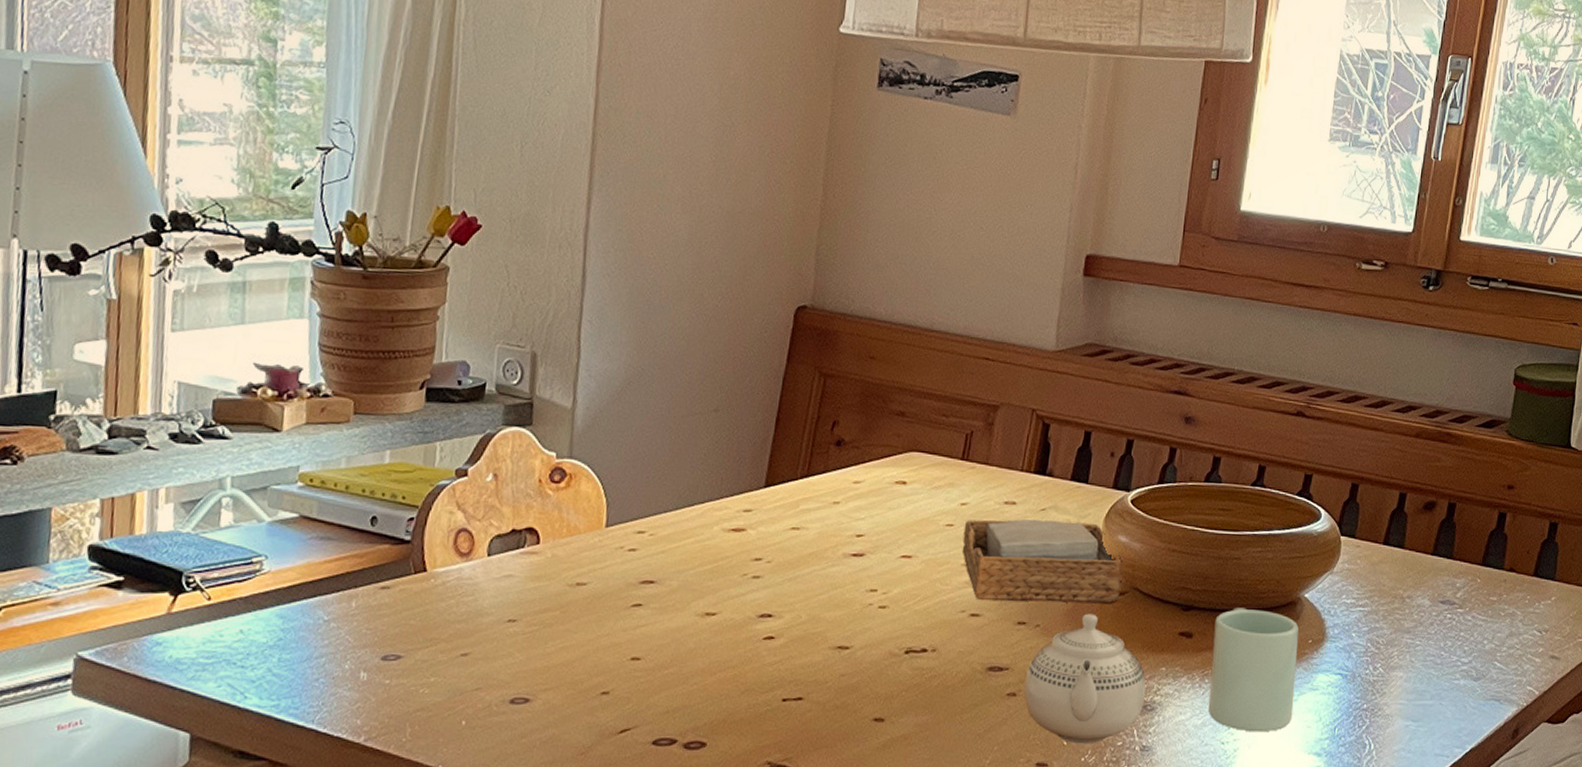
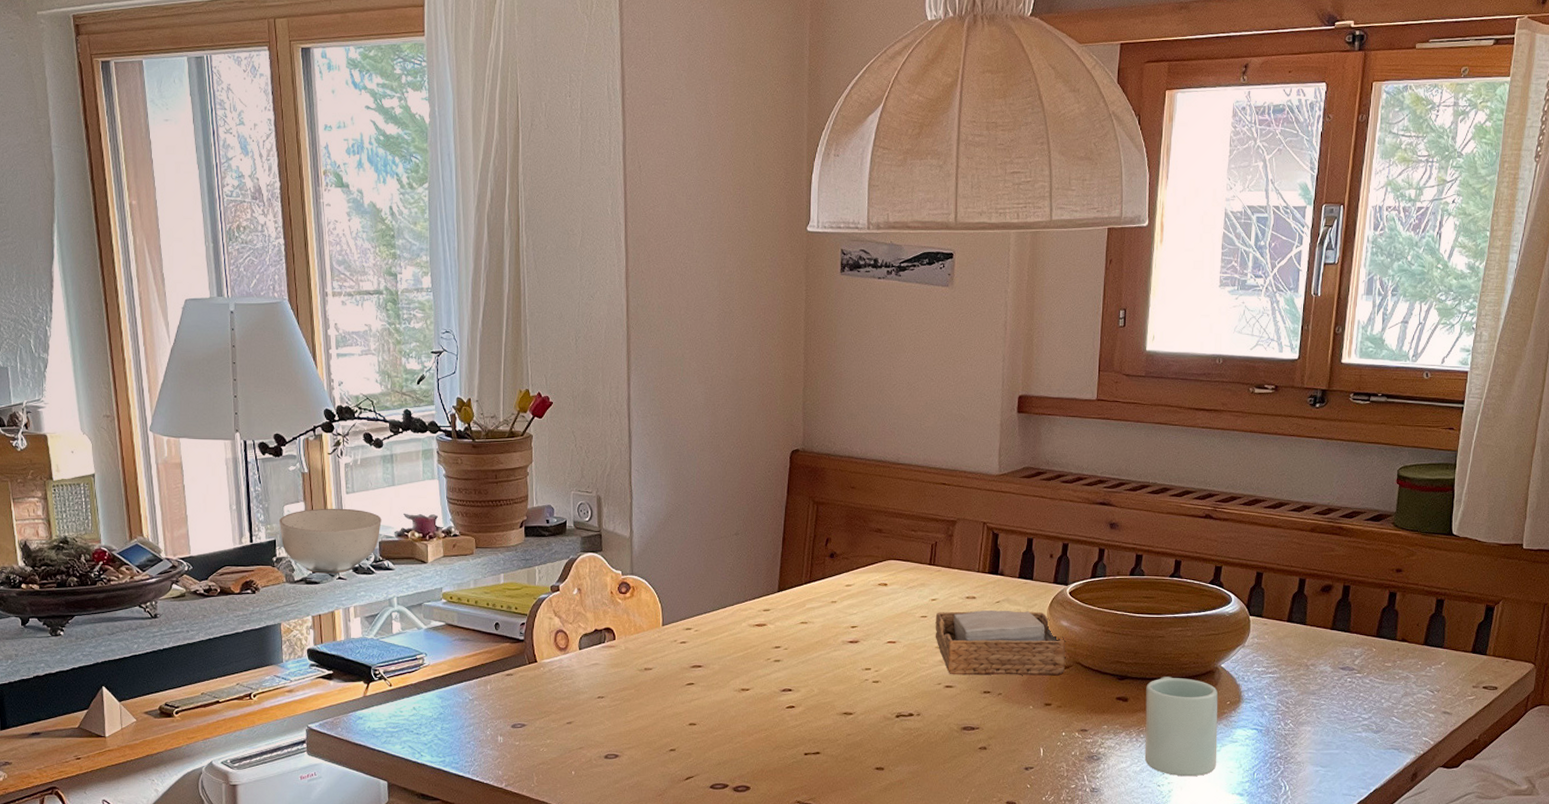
bowl: none [64,350,220,442] -> present [278,508,382,574]
teapot: present [1023,613,1147,744] -> none [992,683,1092,787]

